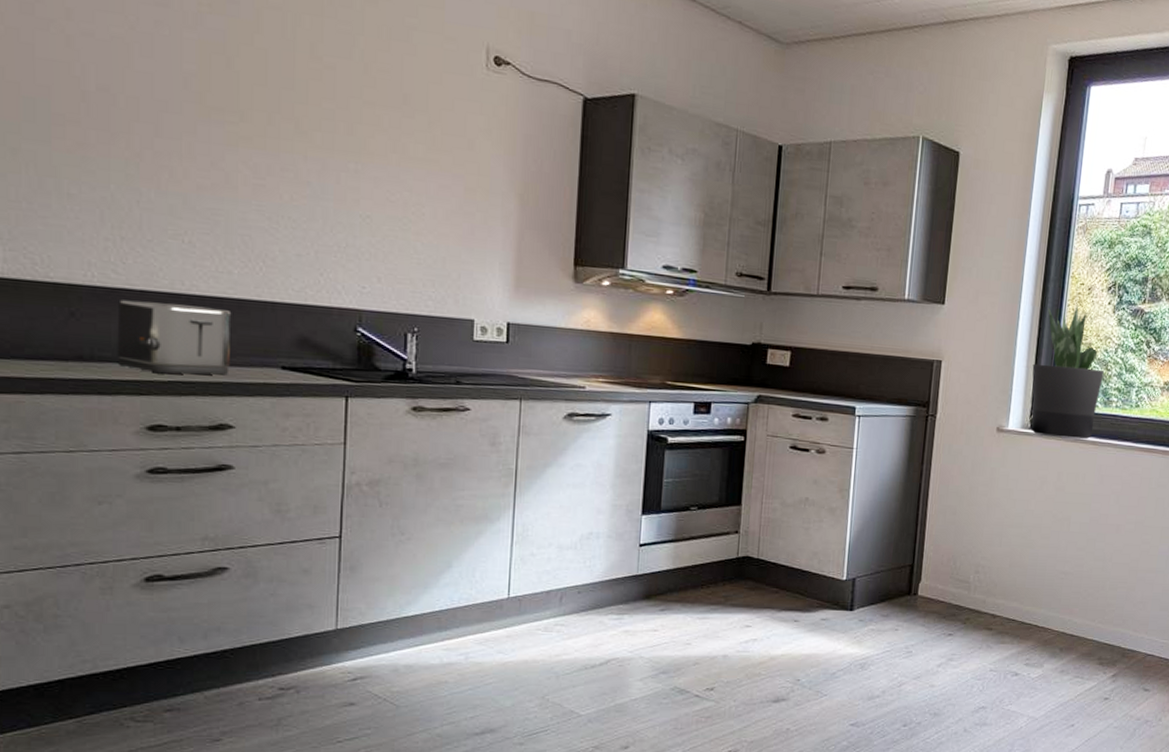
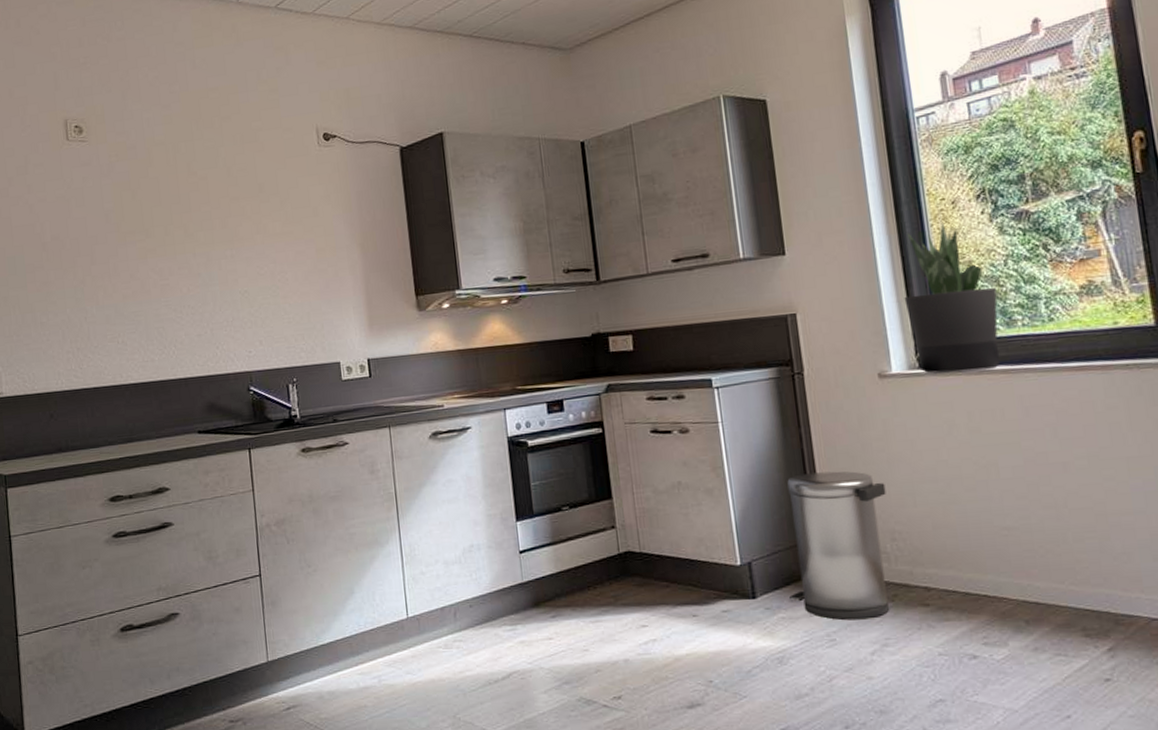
toaster: present [117,300,232,376] -> none [80,391,161,453]
pedal bin: none [880,506,981,637] -> present [787,471,889,620]

